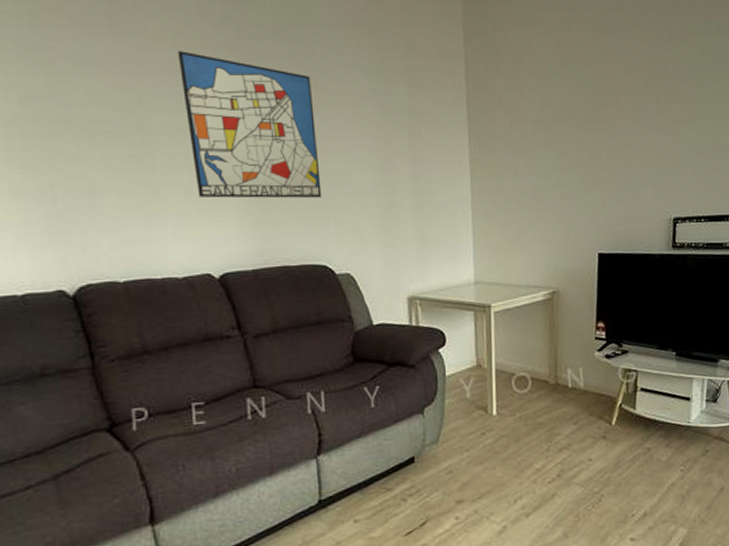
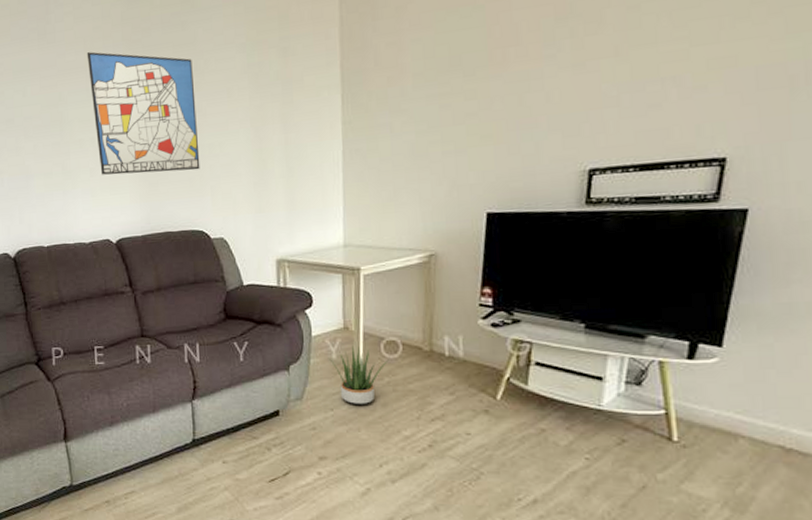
potted plant: none [462,383,520,443] -> present [328,346,389,405]

